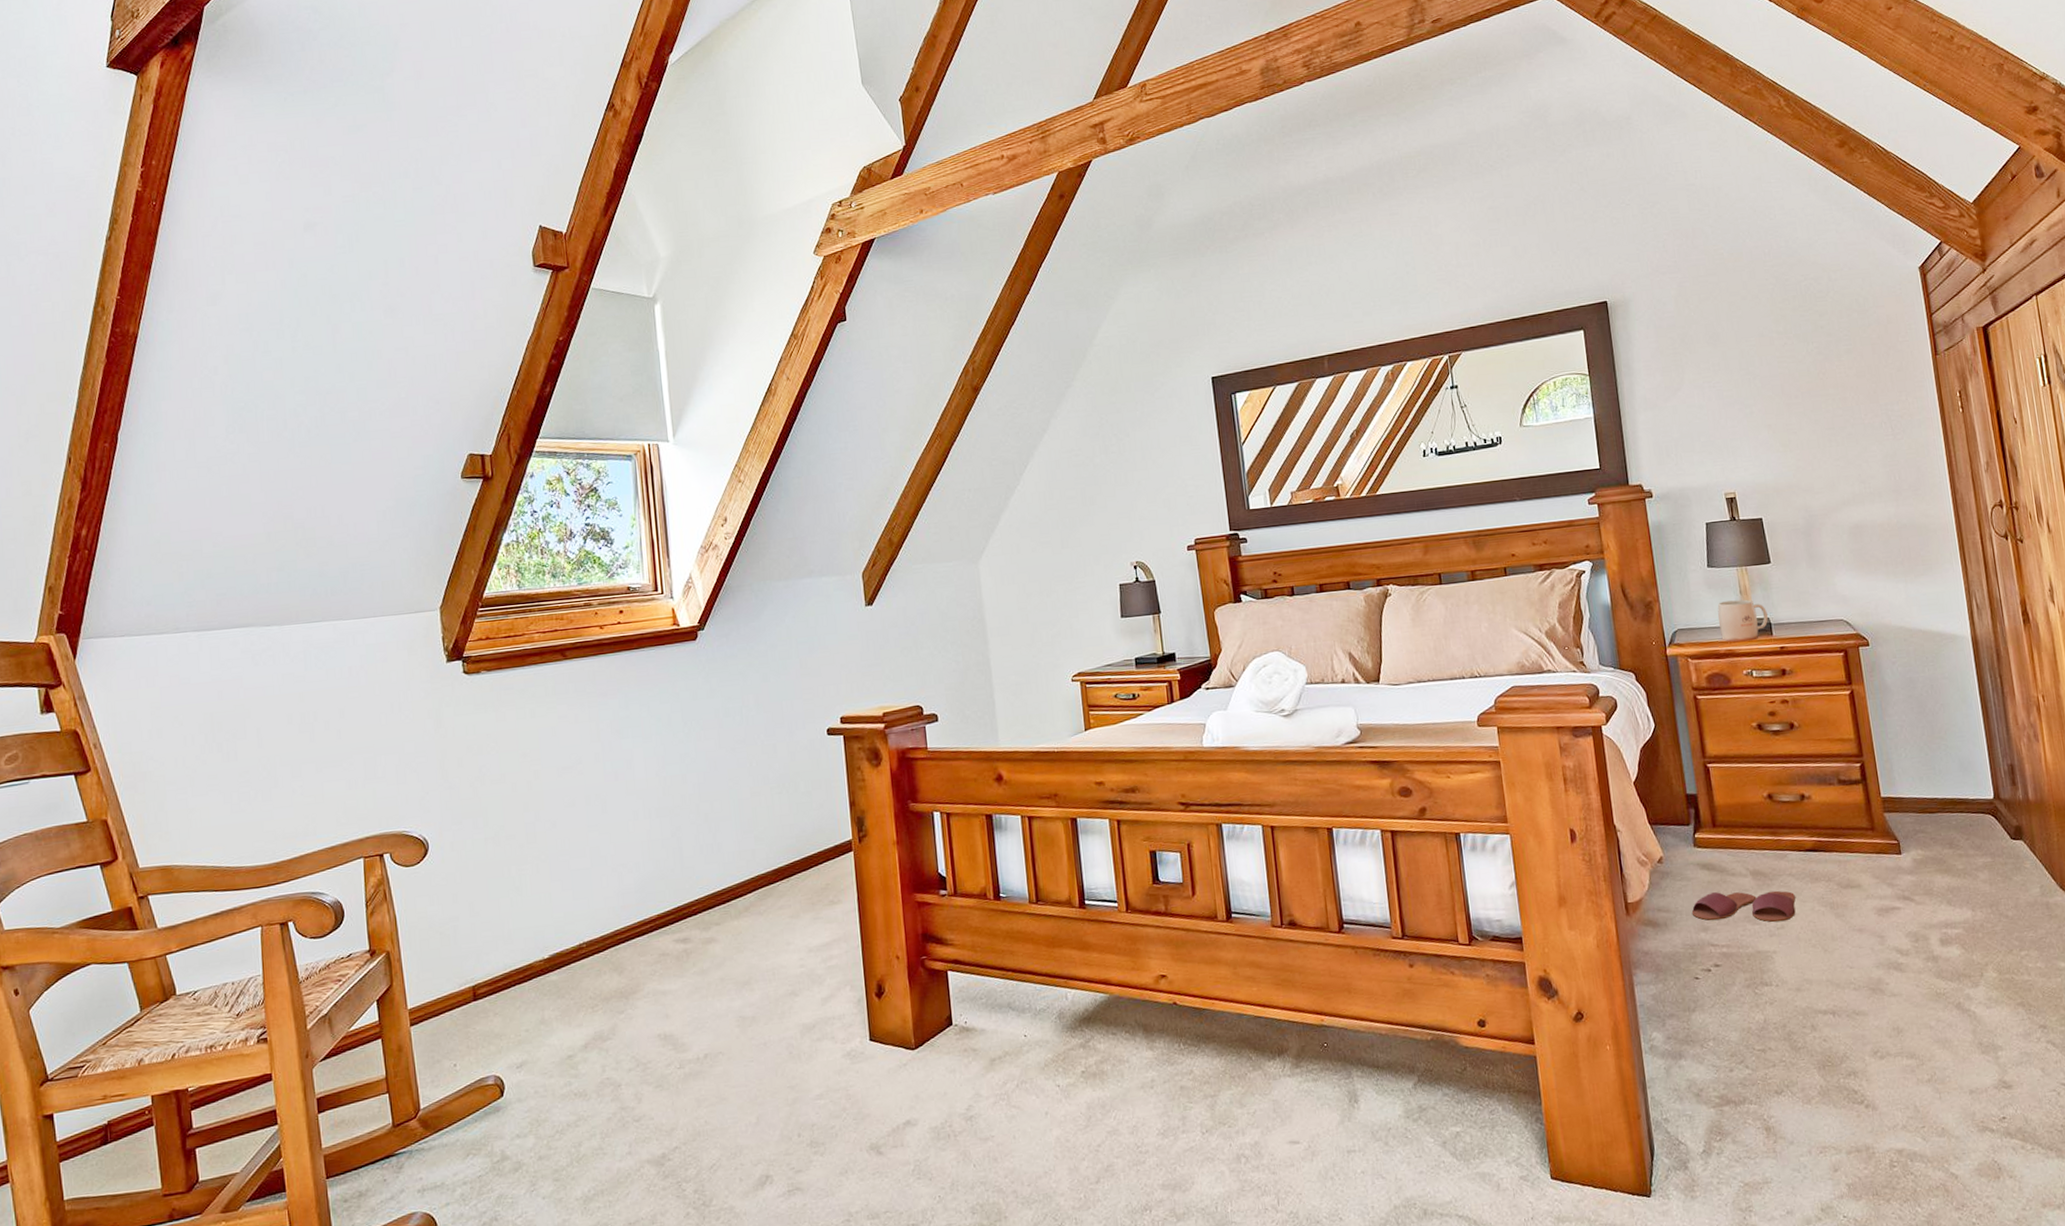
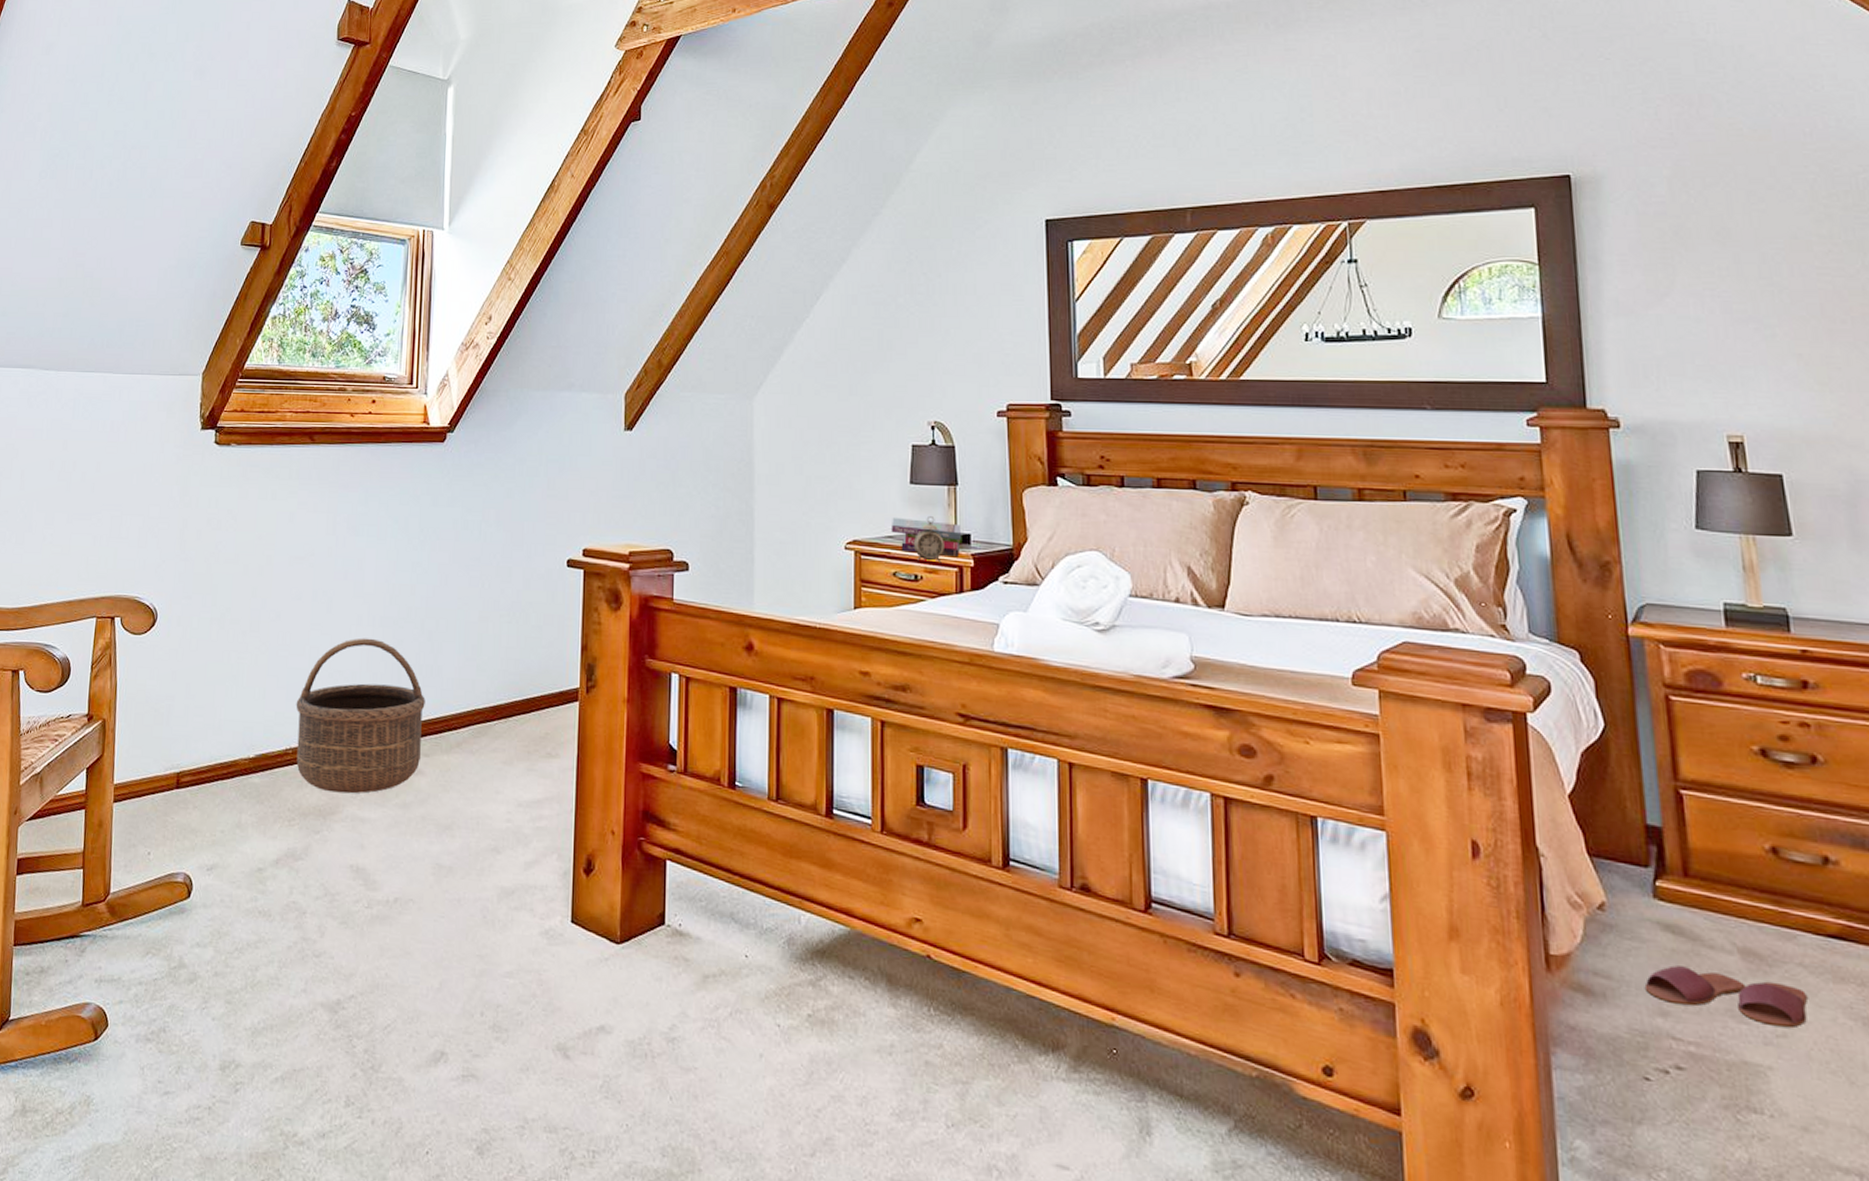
basket: none [583,829,712,975] -> present [296,638,425,794]
books: none [1108,645,1169,676] -> present [890,518,962,558]
alarm clock: none [1128,643,1155,682] -> present [913,516,944,563]
mug: present [1717,599,1768,643] -> none [1707,576,1784,635]

